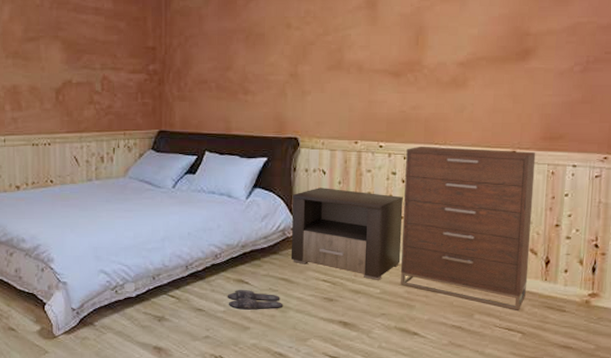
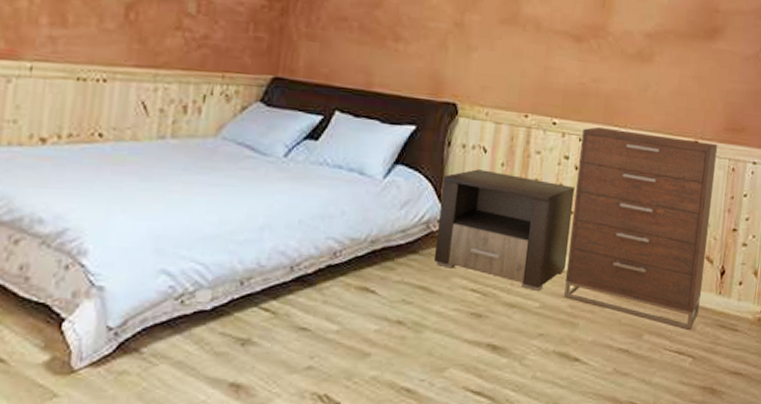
slippers: present [227,289,282,310] -> none [344,300,417,329]

